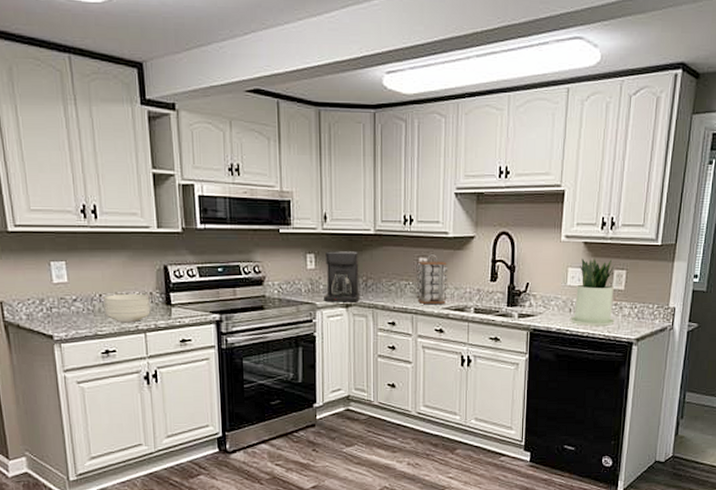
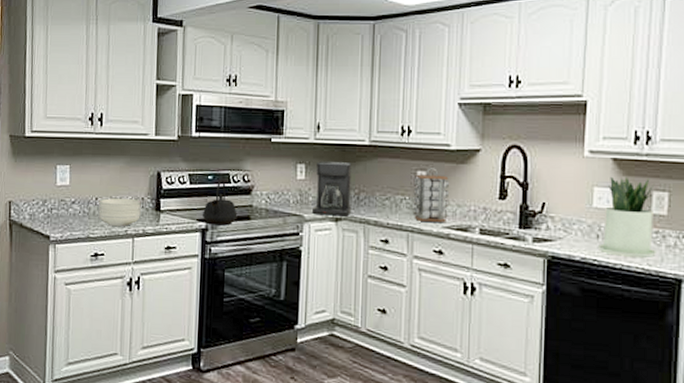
kettle: none [215,270,251,316] -> present [202,178,238,226]

